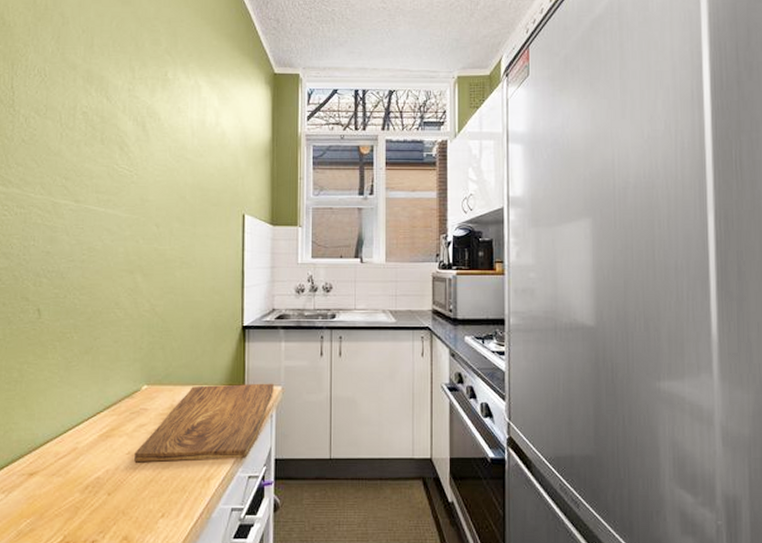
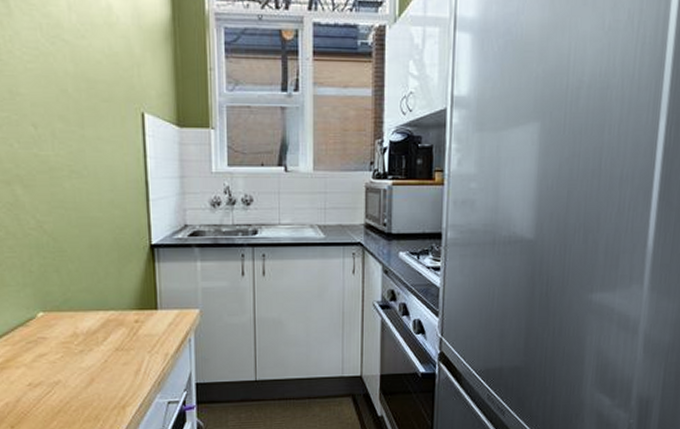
cutting board: present [134,383,274,463] -> none [36,306,191,394]

